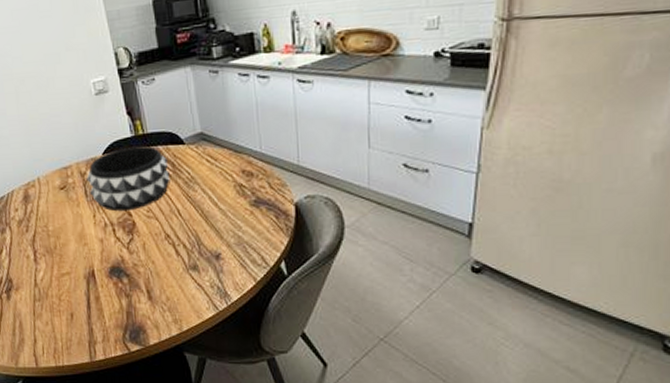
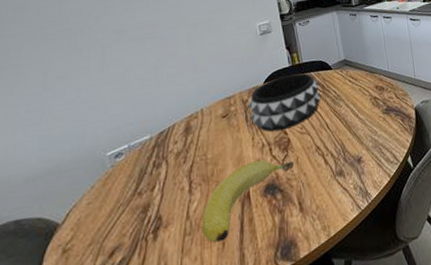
banana: none [49,240,140,313] -> present [202,160,294,243]

